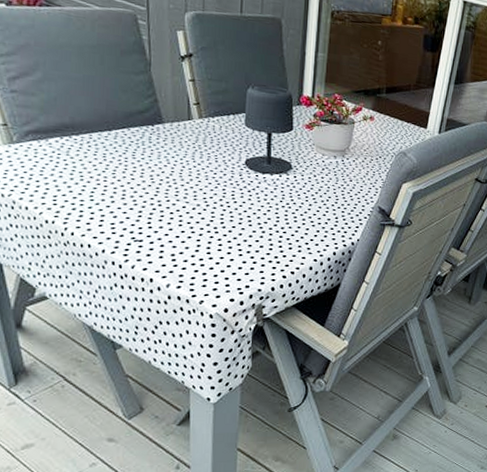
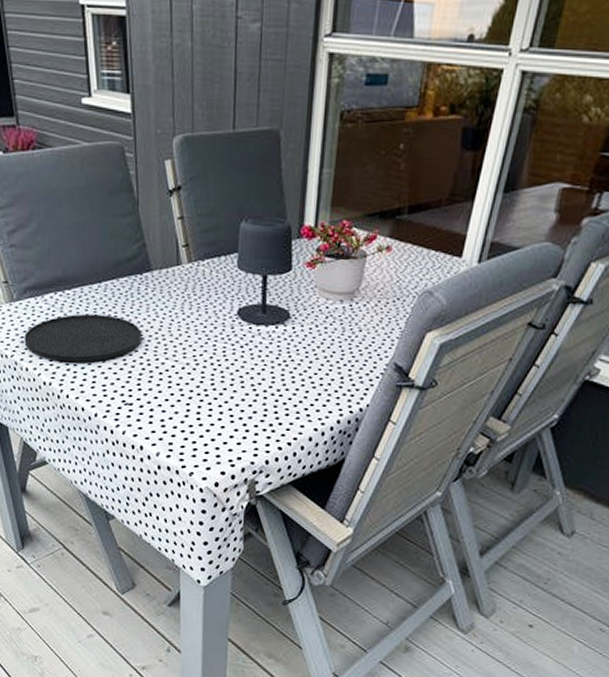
plate: none [24,157,153,203] -> present [24,313,142,363]

